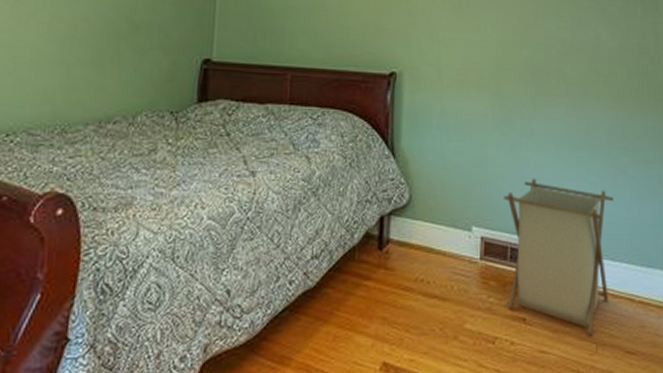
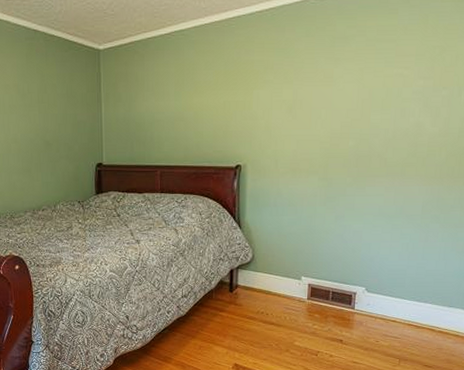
laundry basket: present [504,178,614,336] -> none [328,241,423,354]

